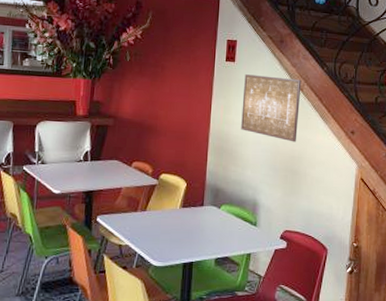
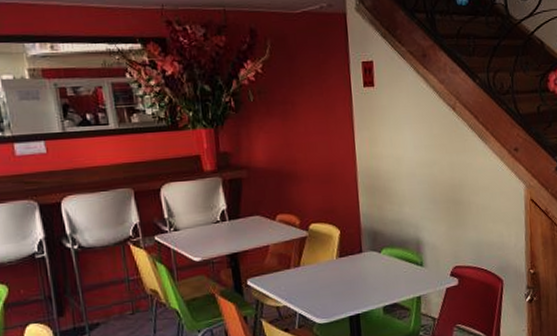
wall art: present [241,74,302,142] -> none [387,97,455,169]

